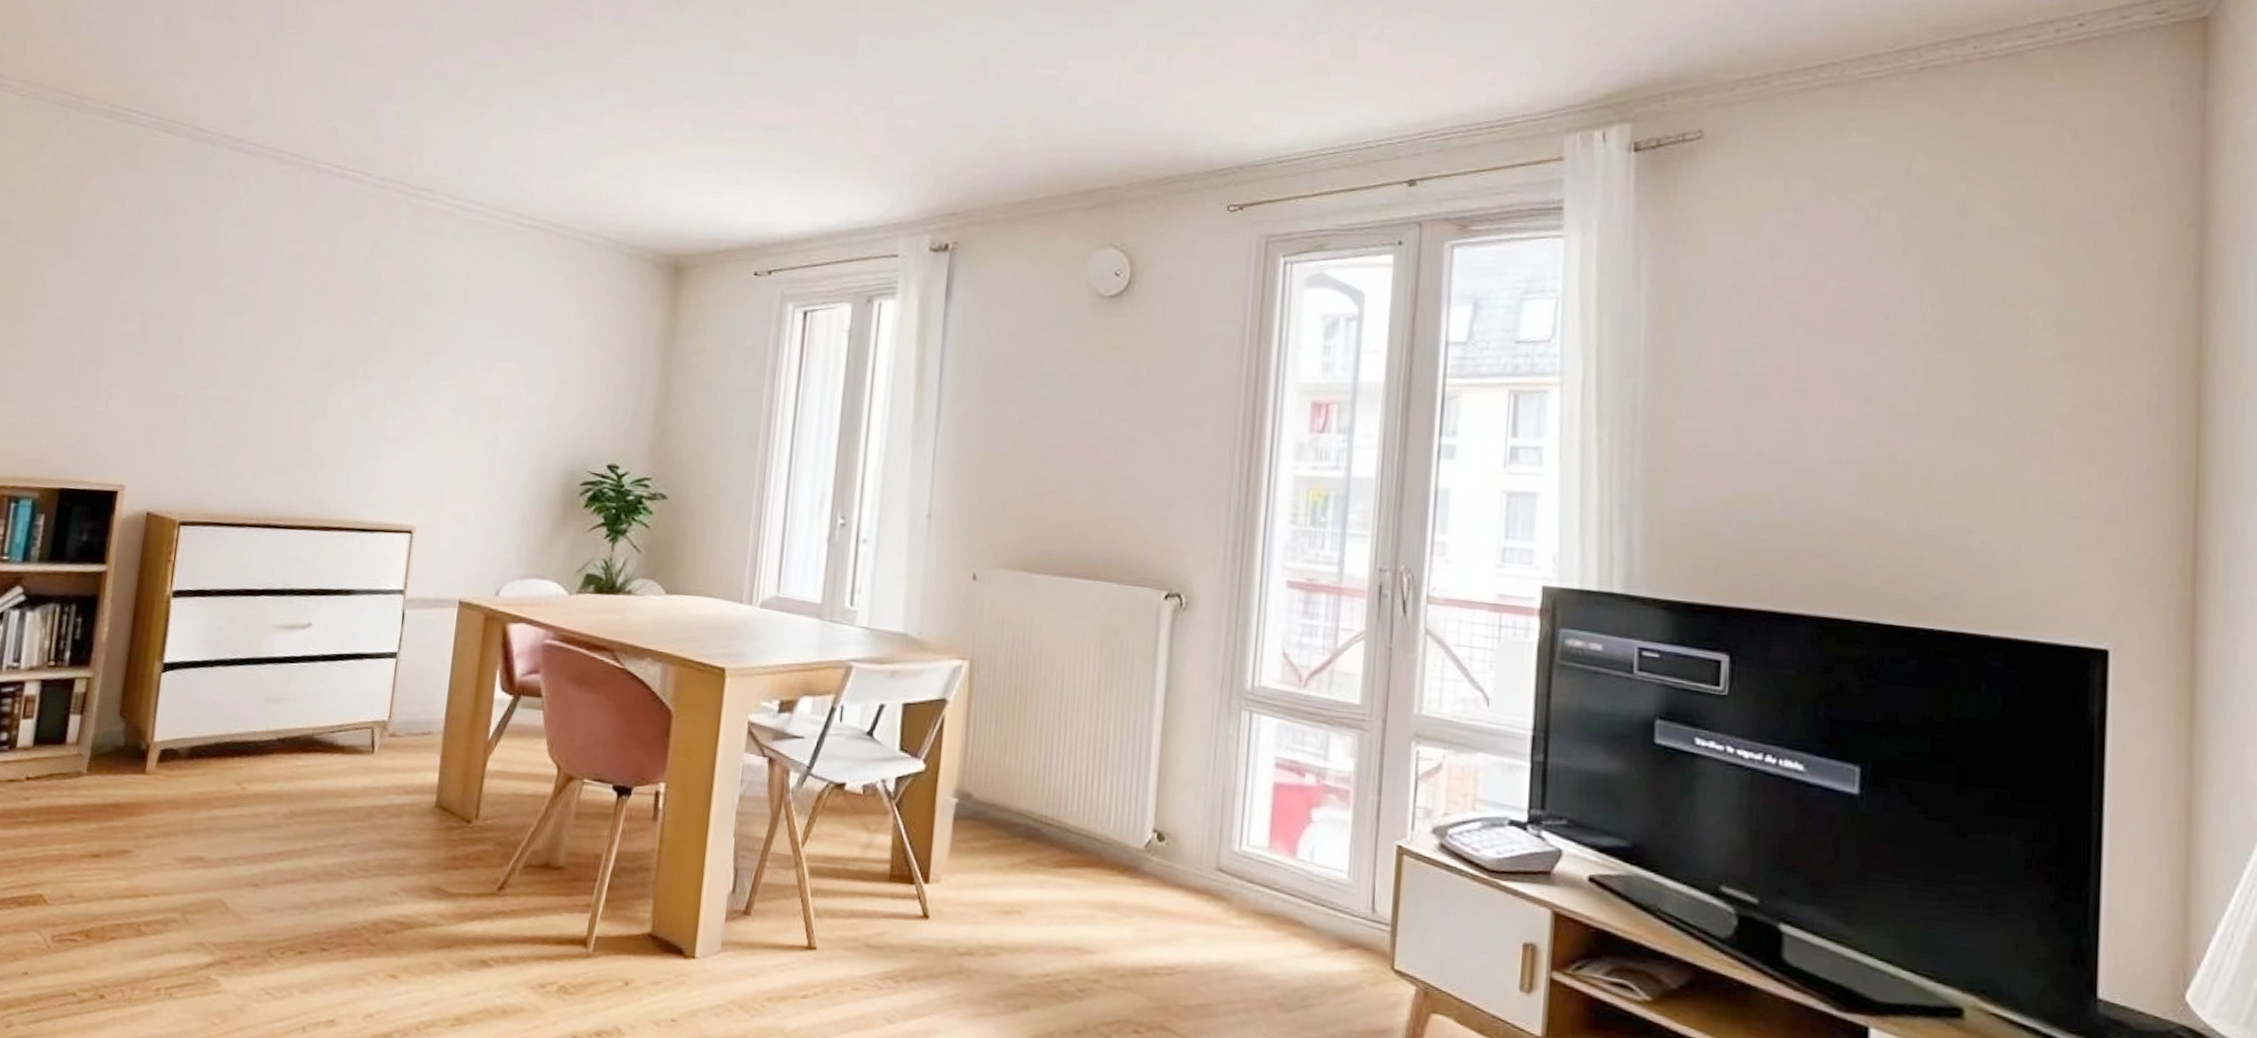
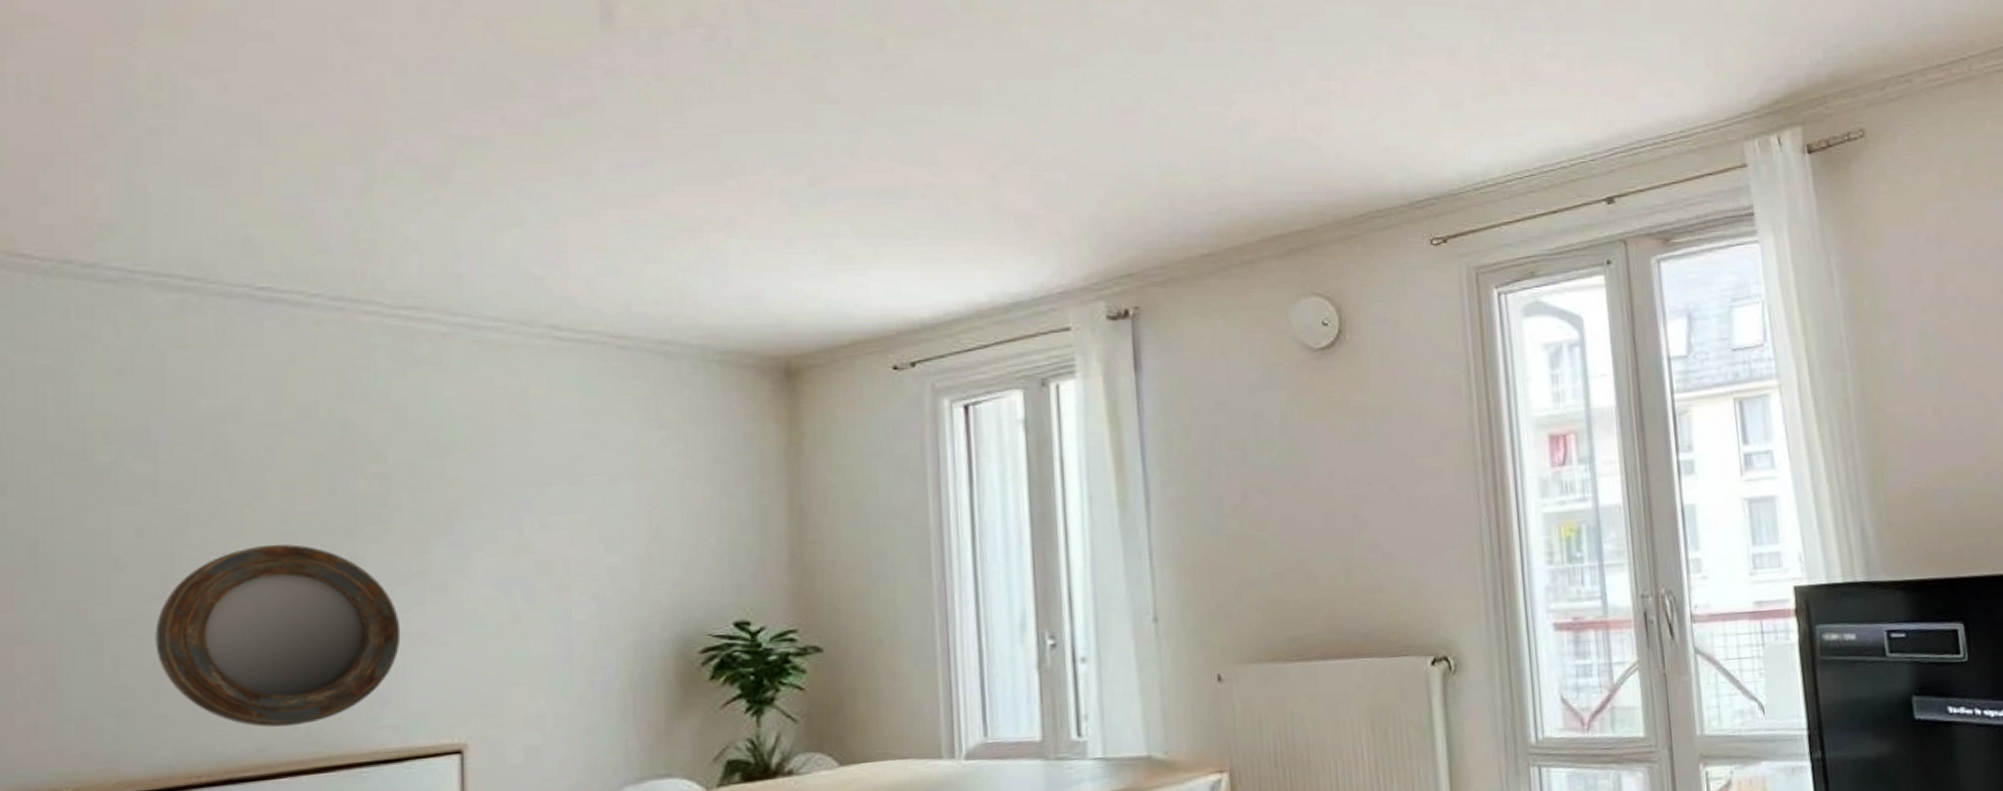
home mirror: none [238,357,387,493] -> present [155,544,401,727]

